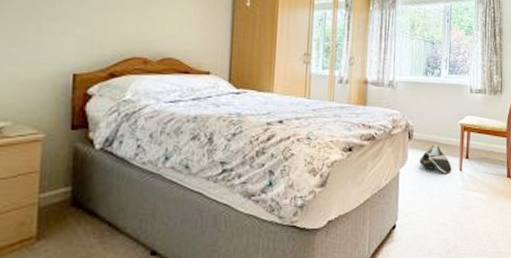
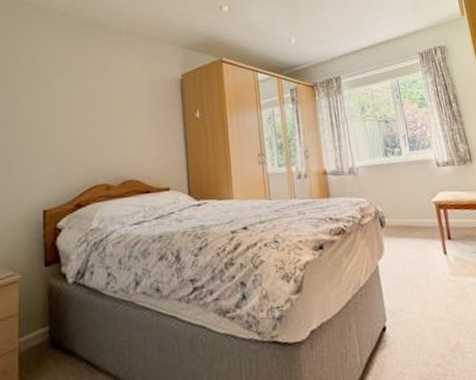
bag: present [419,144,452,174] -> none [397,227,435,261]

